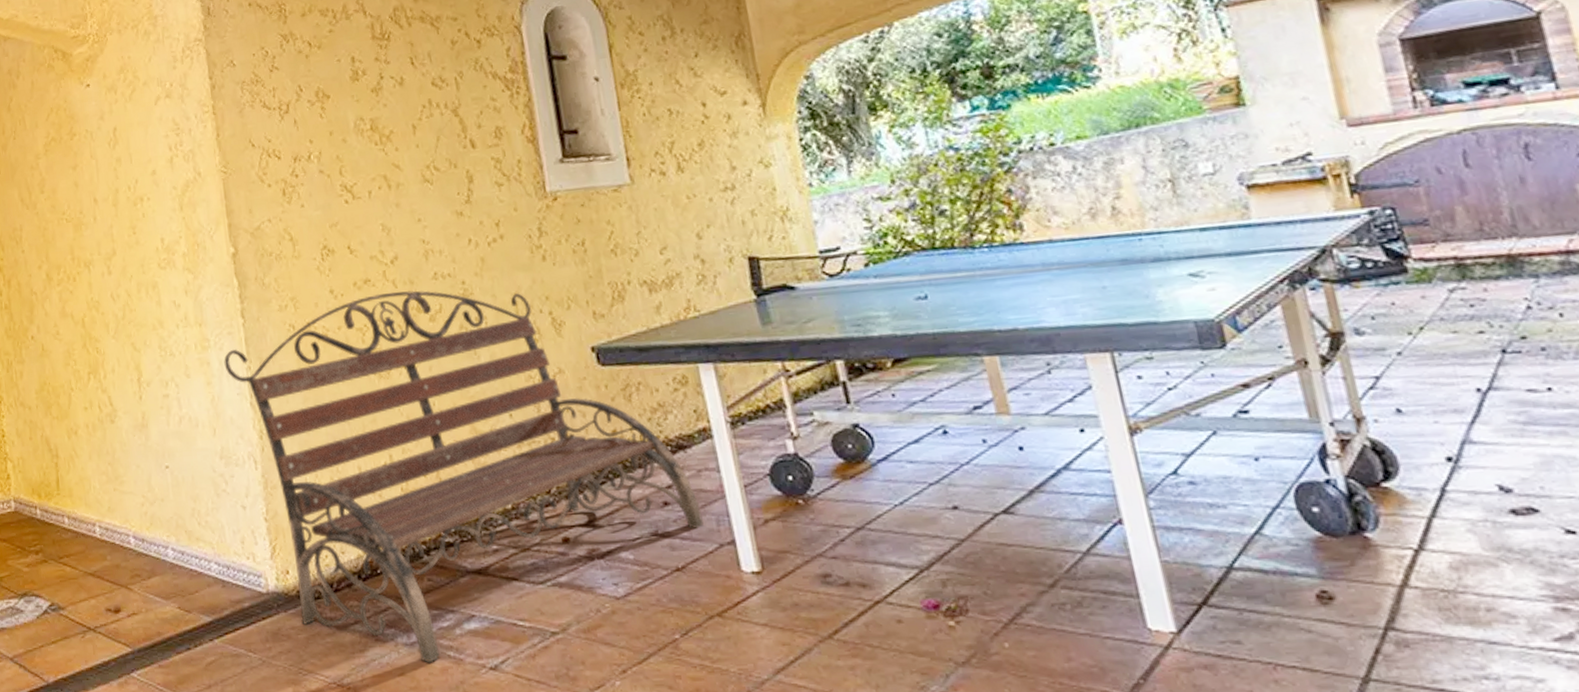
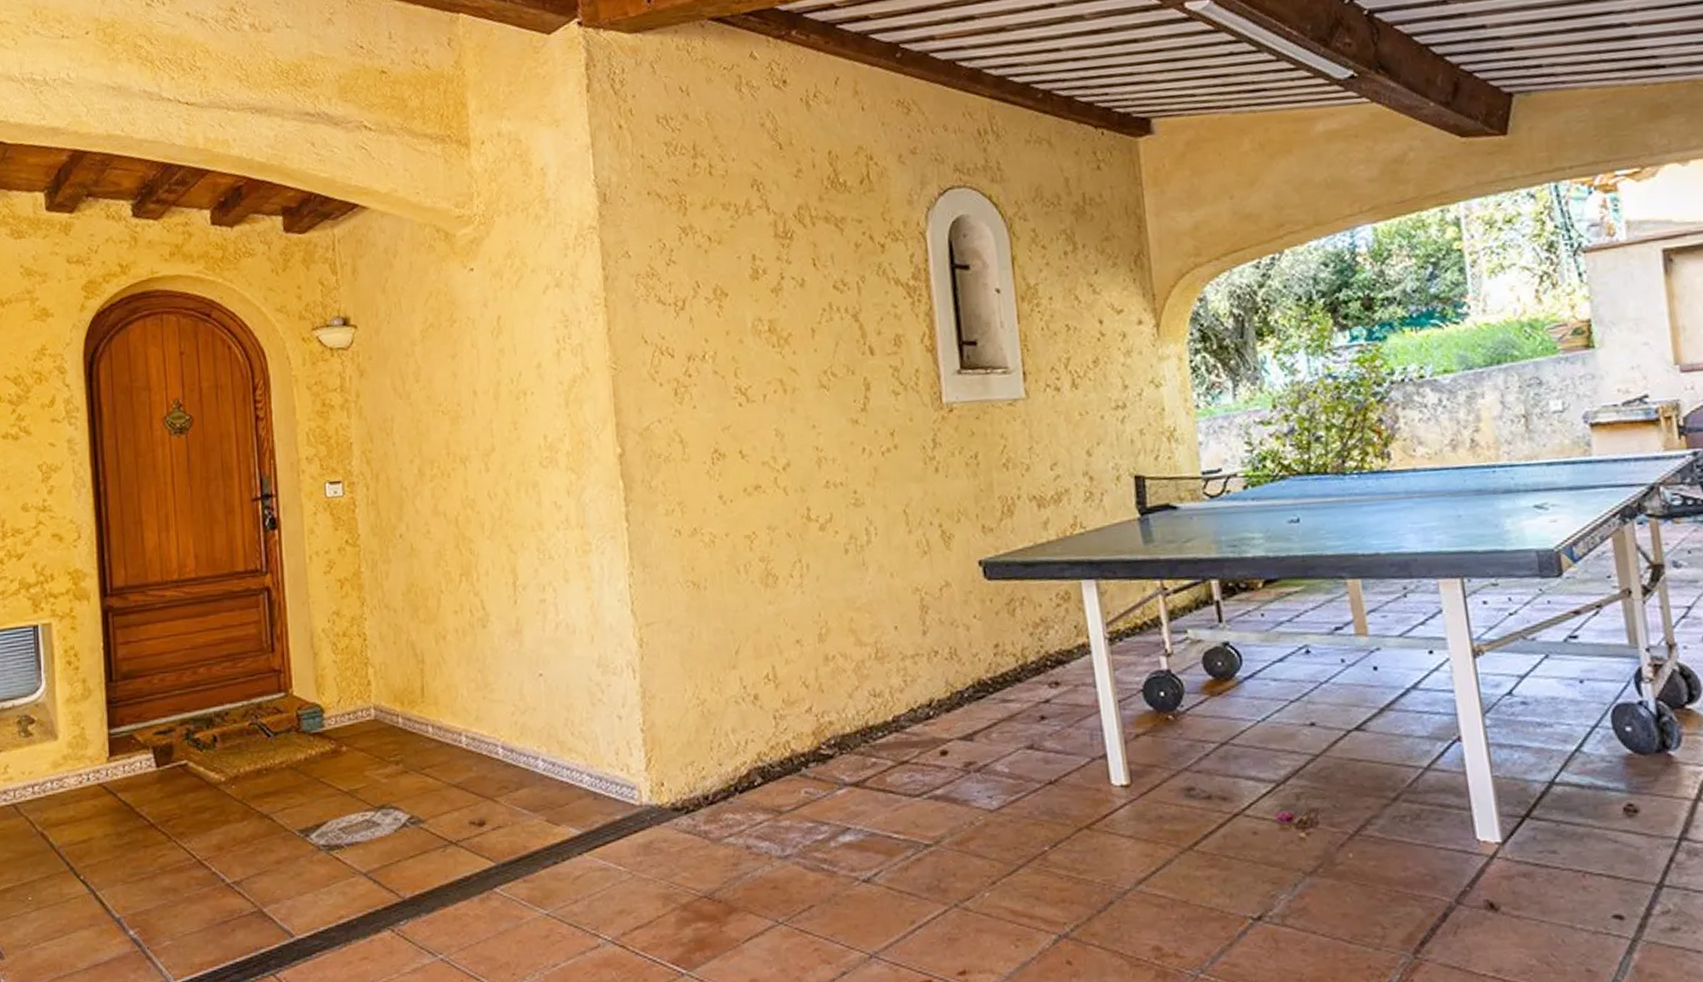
garden bench: present [224,290,704,663] -> none [605,498,1078,876]

